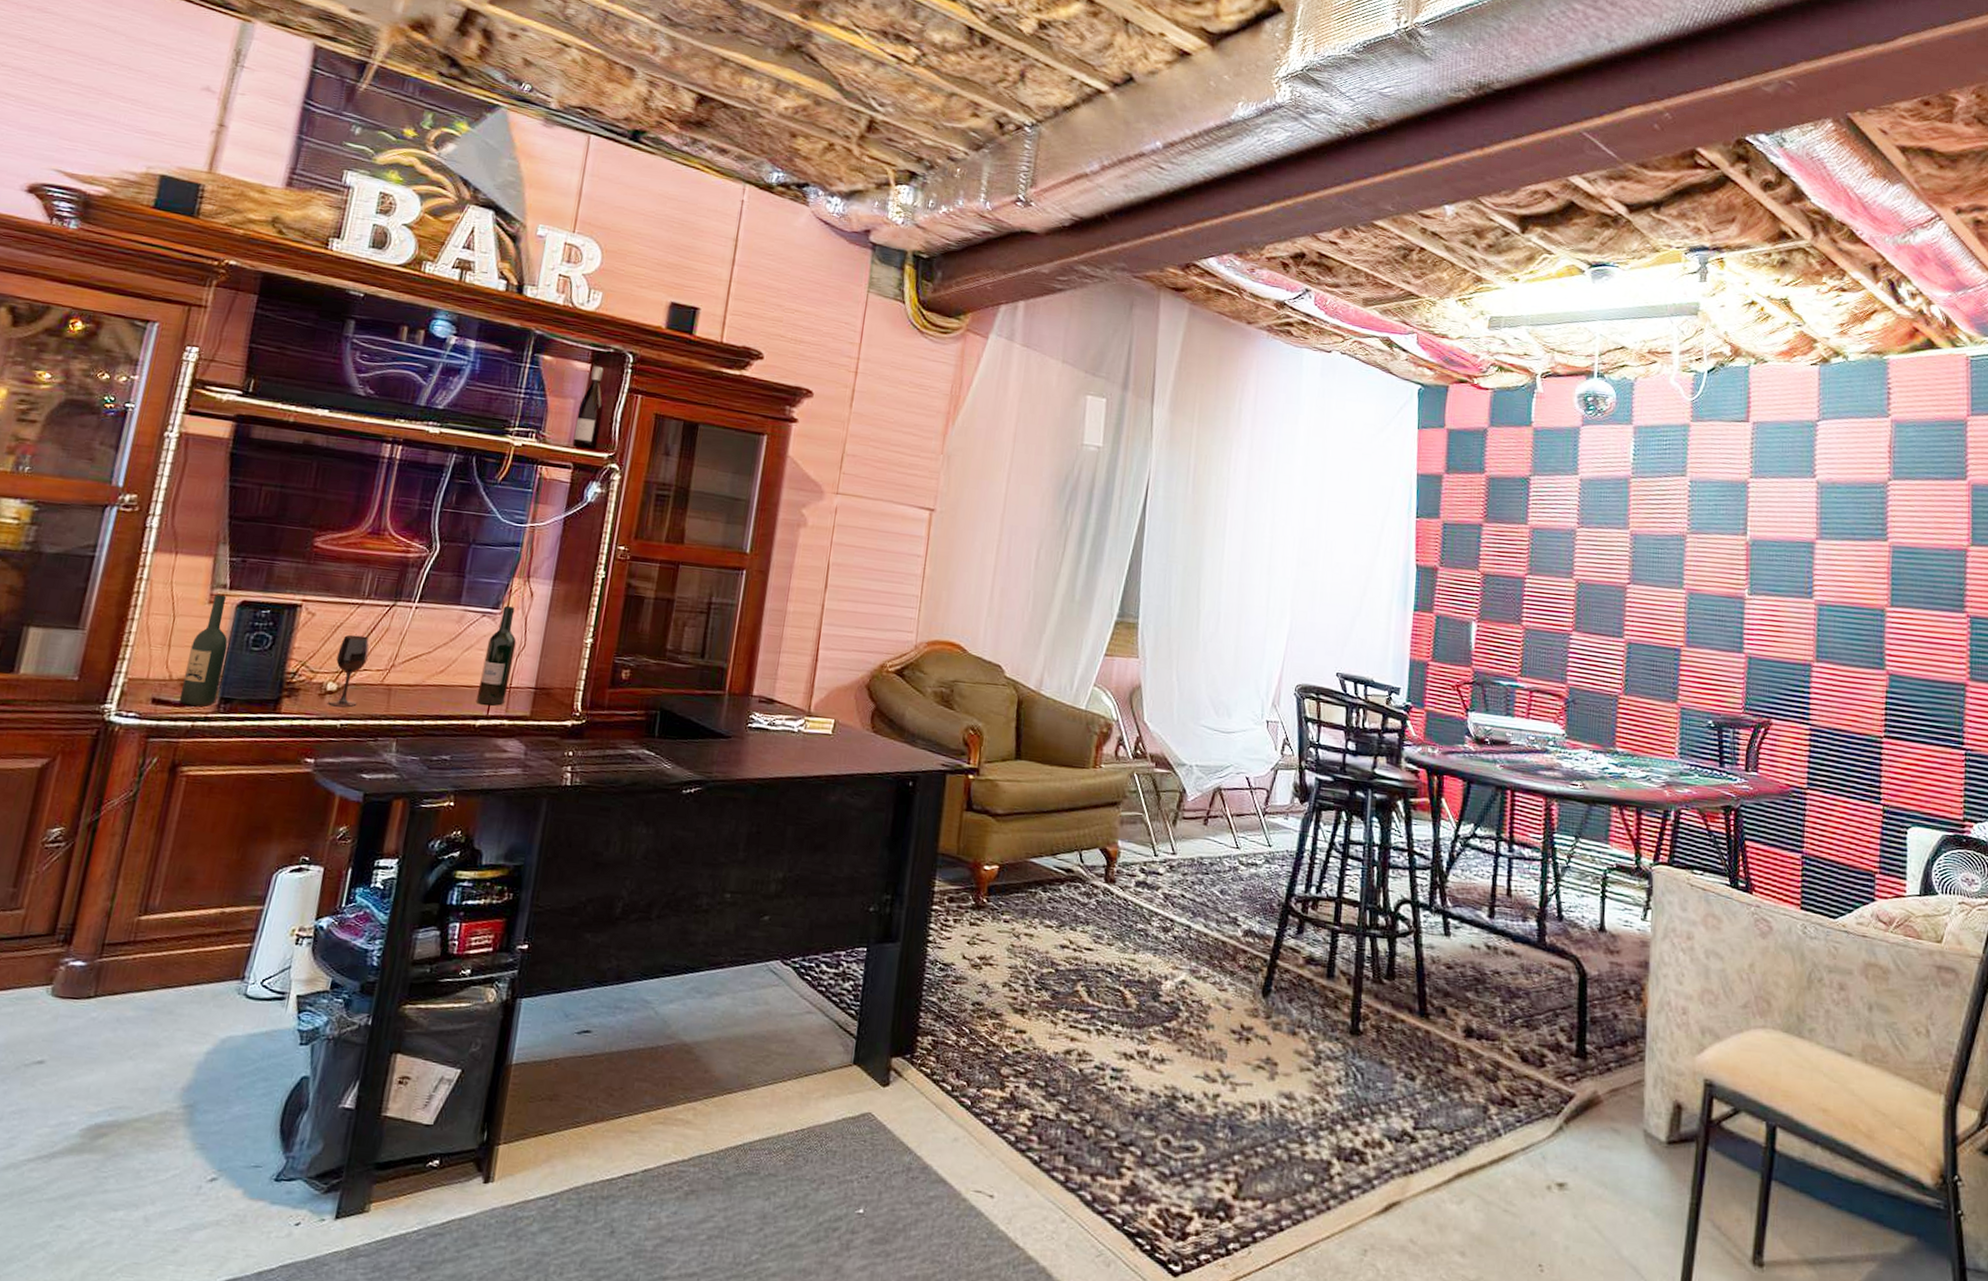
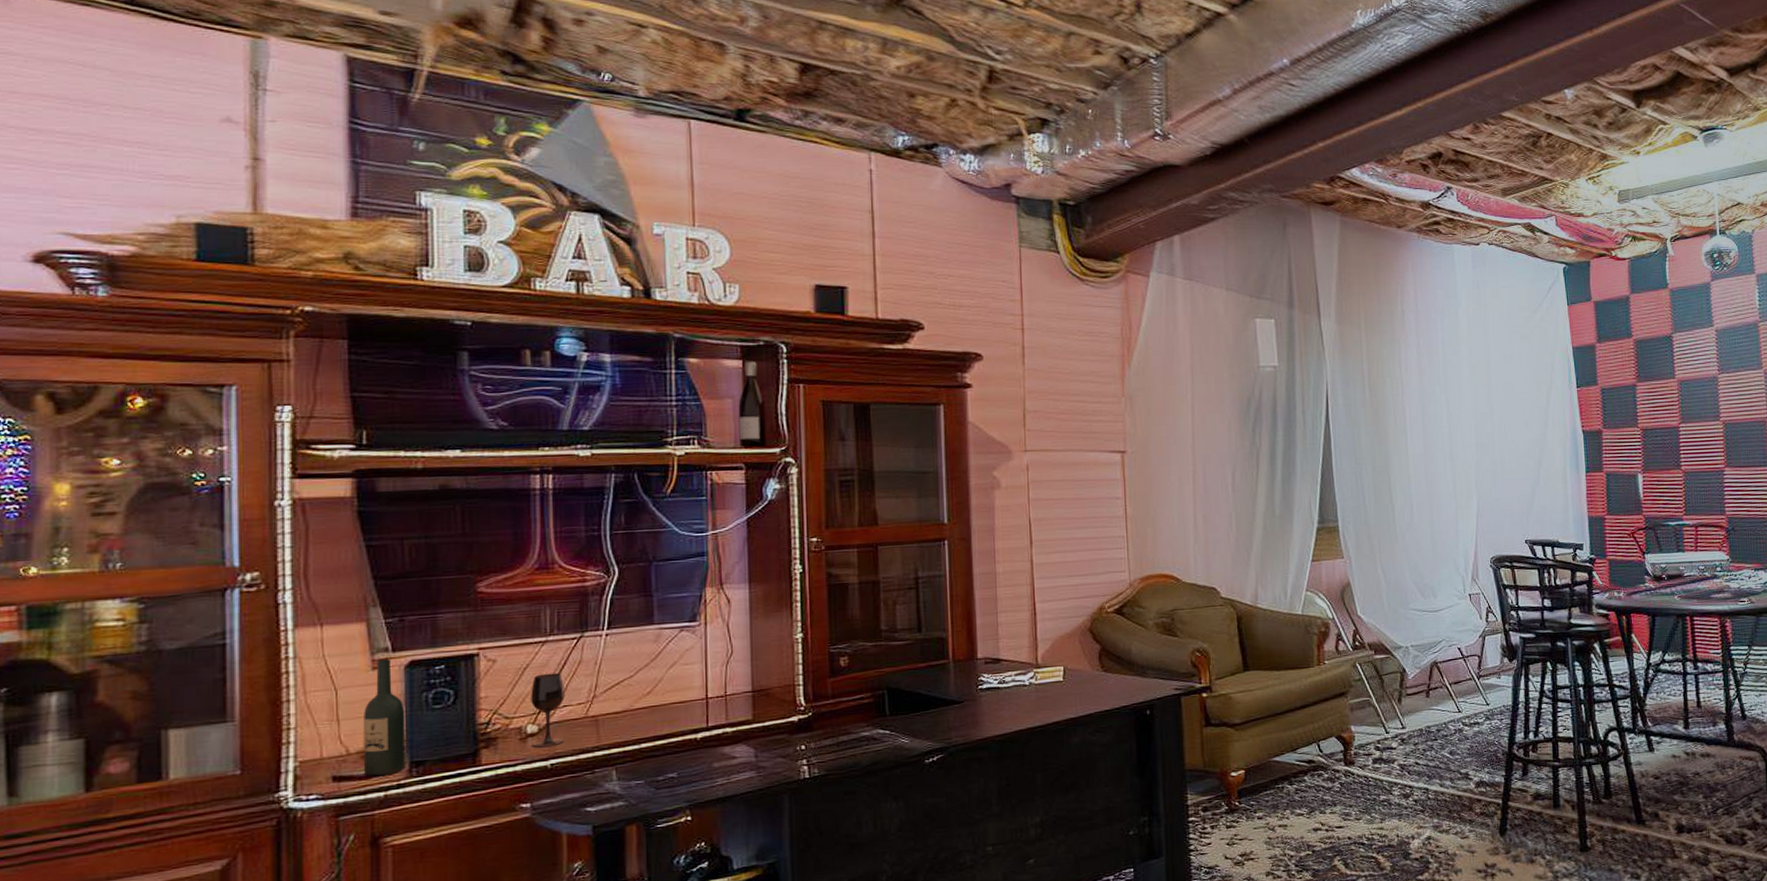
wine bottle: present [475,606,517,707] -> none [691,617,724,719]

